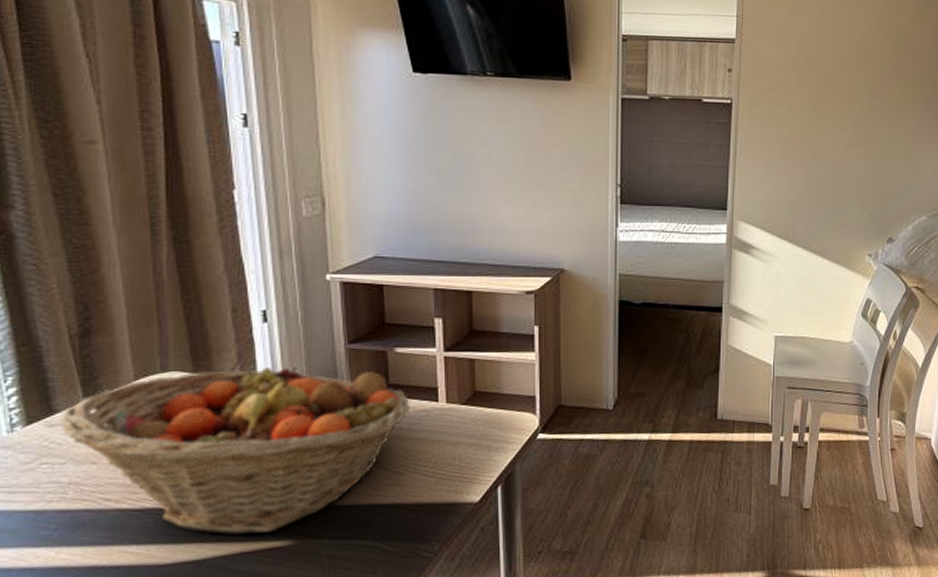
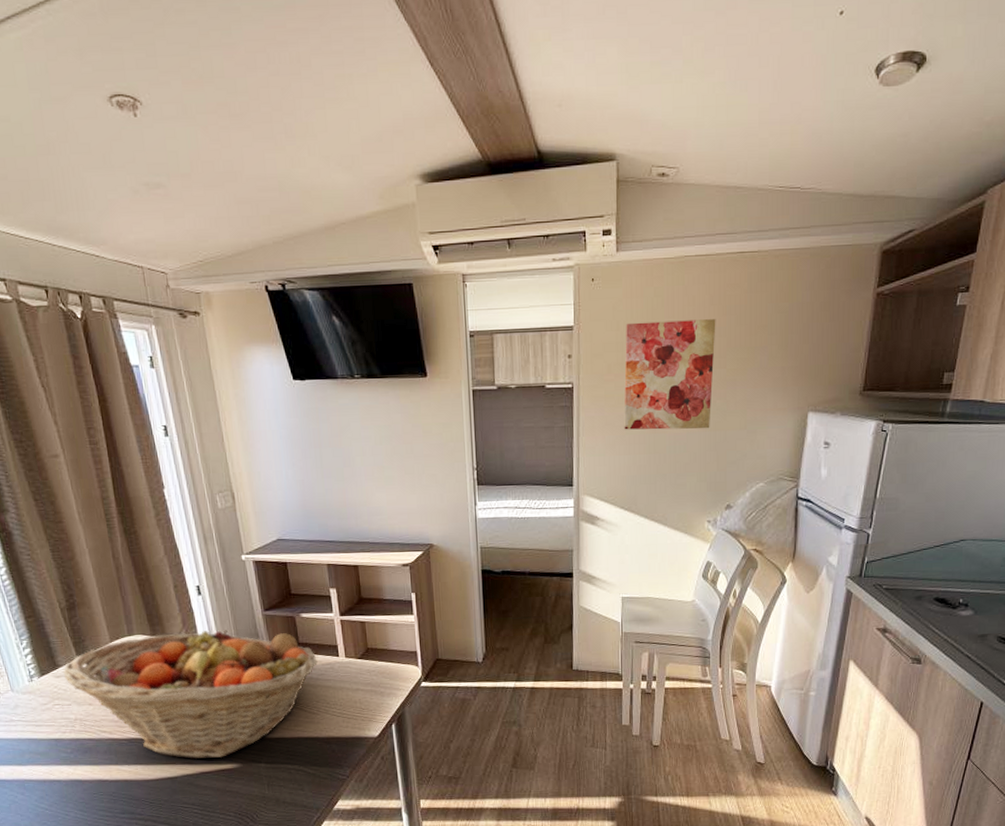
wall art: none [784,40,882,156] -> present [624,319,716,430]

